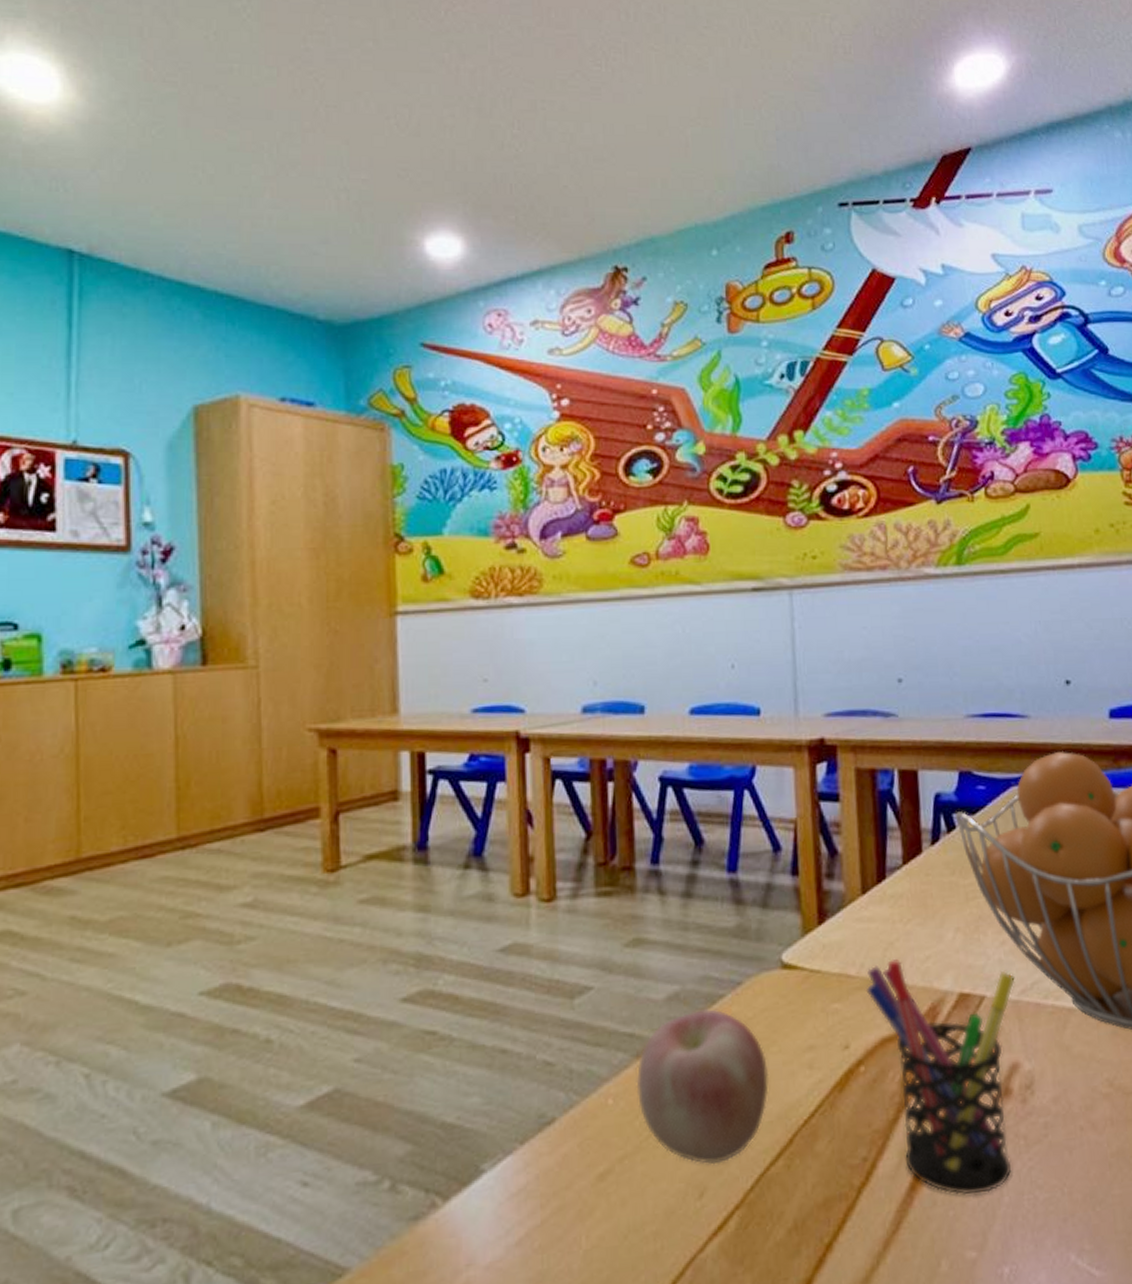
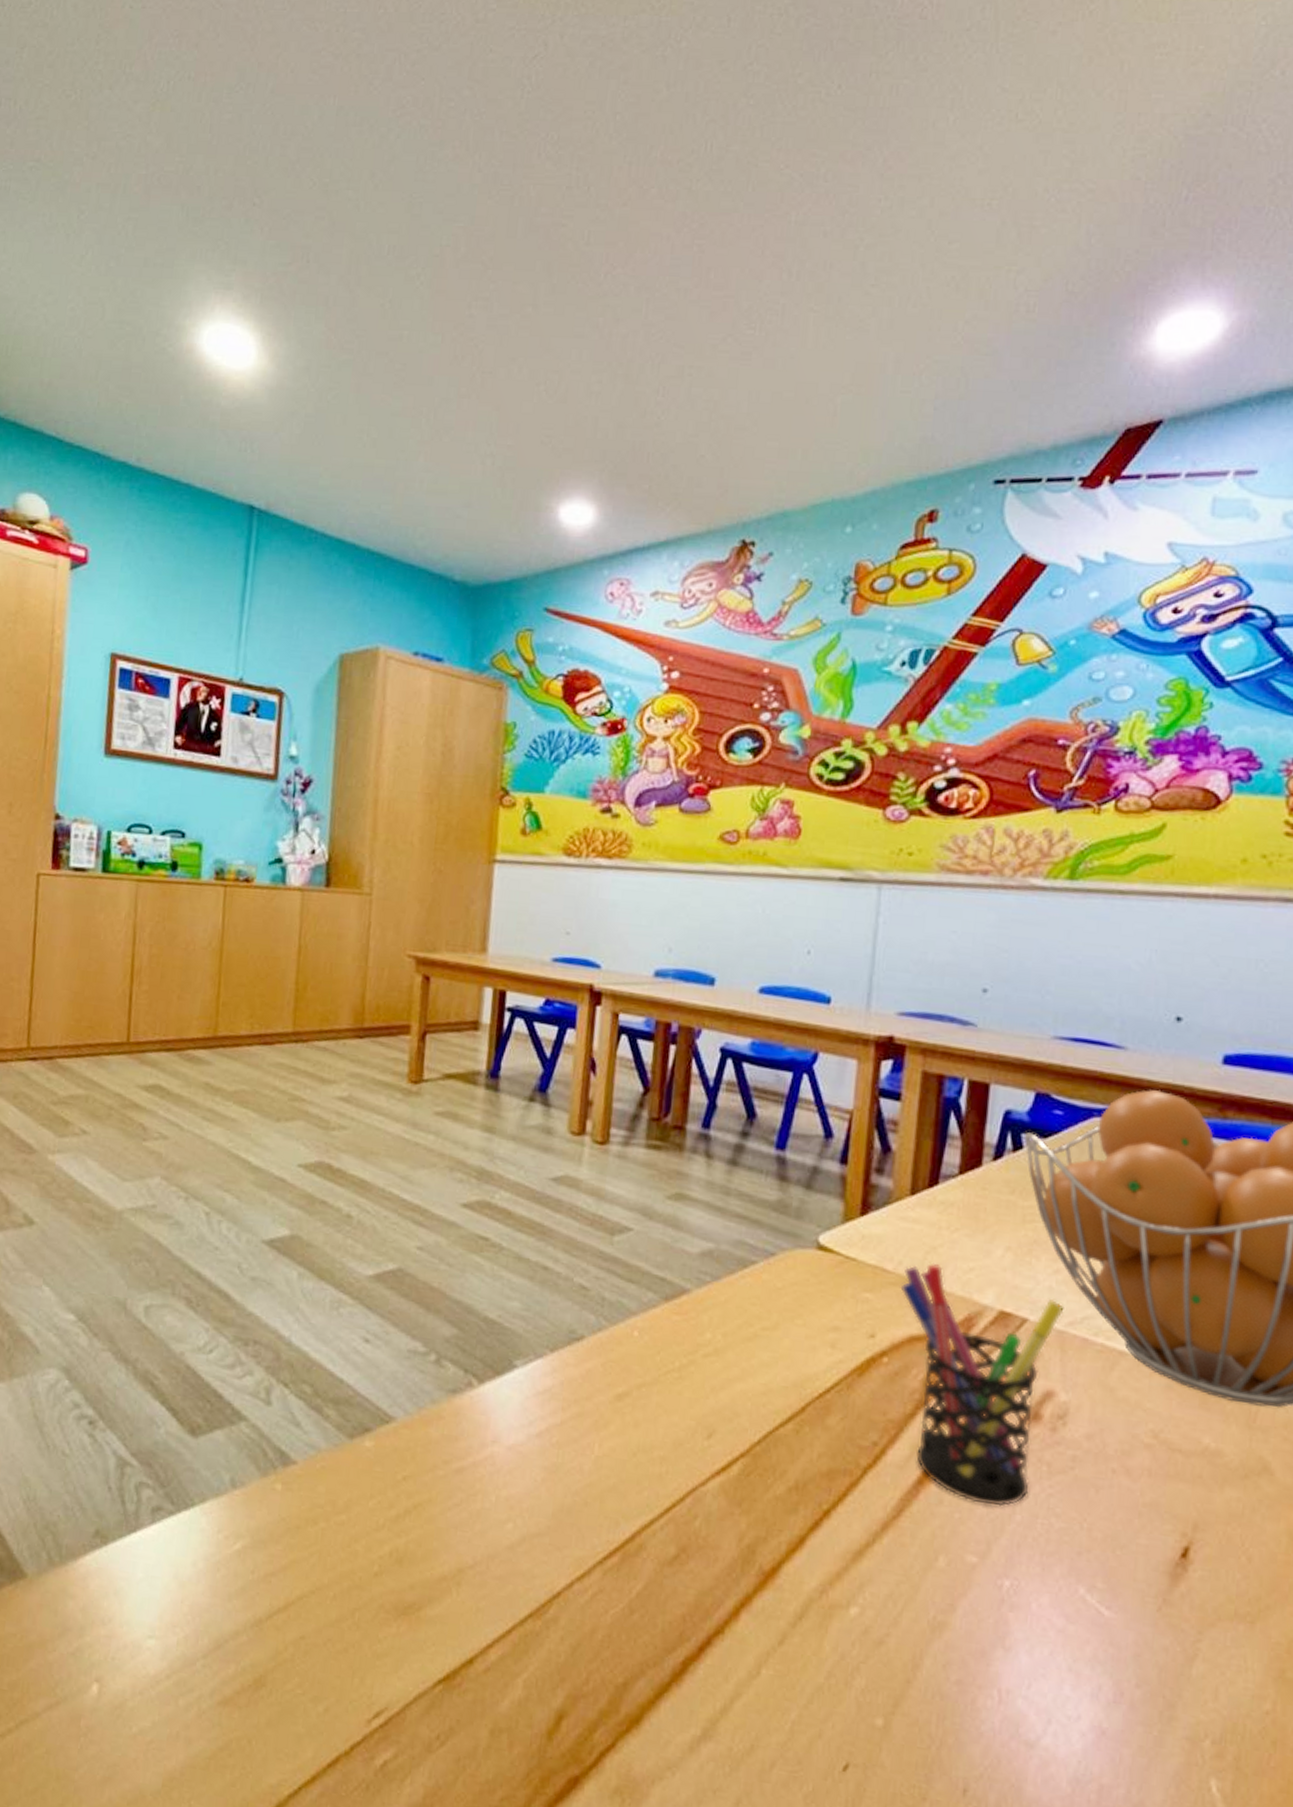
apple: present [636,1008,770,1165] -> none [661,1270,791,1413]

